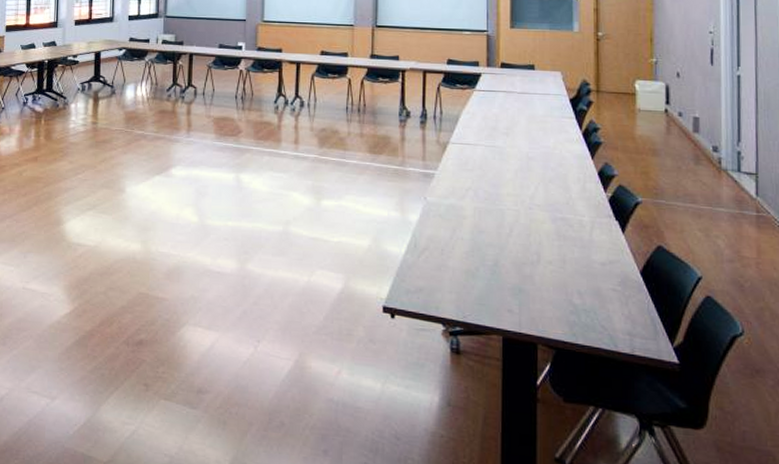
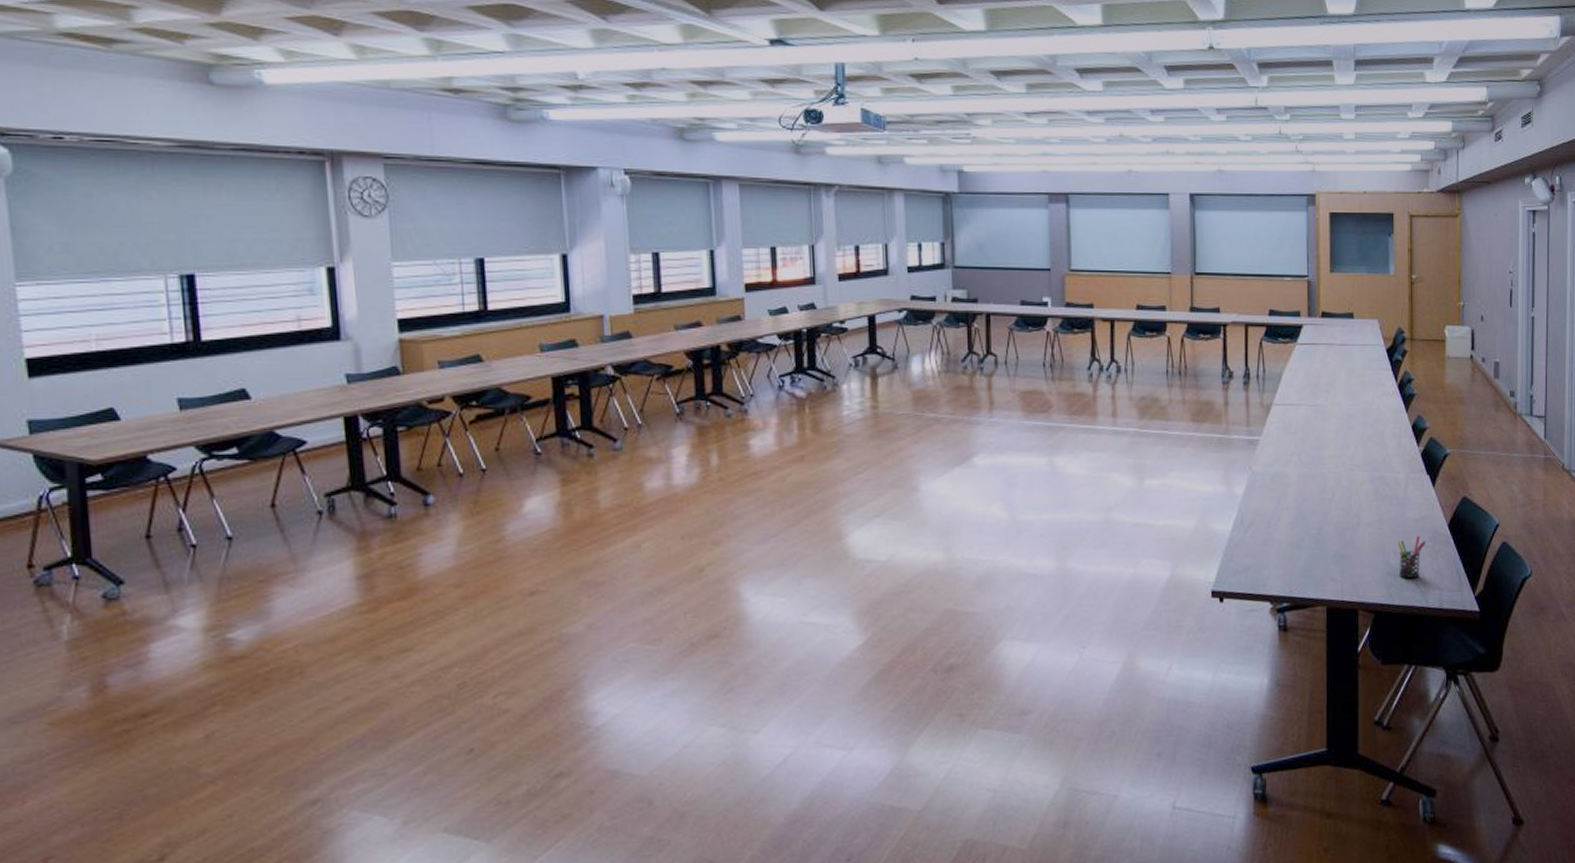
pen holder: none [581,279,615,320] -> present [1396,536,1426,578]

